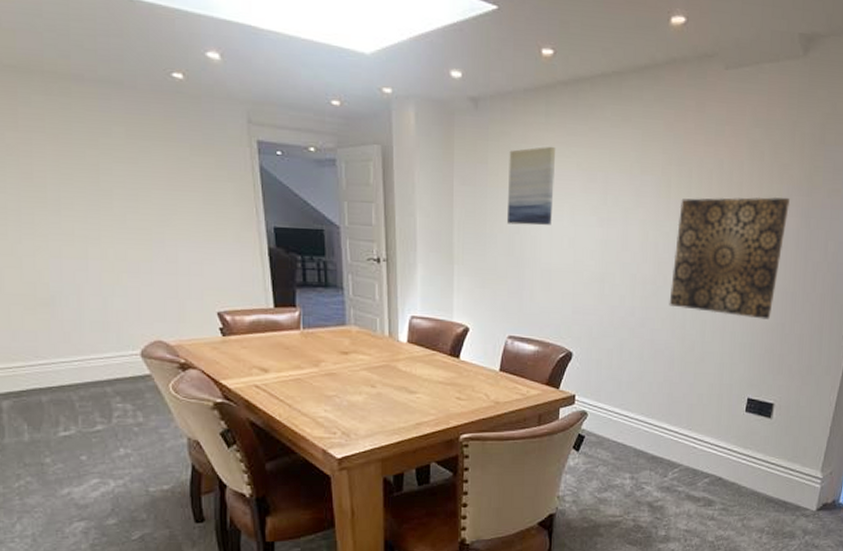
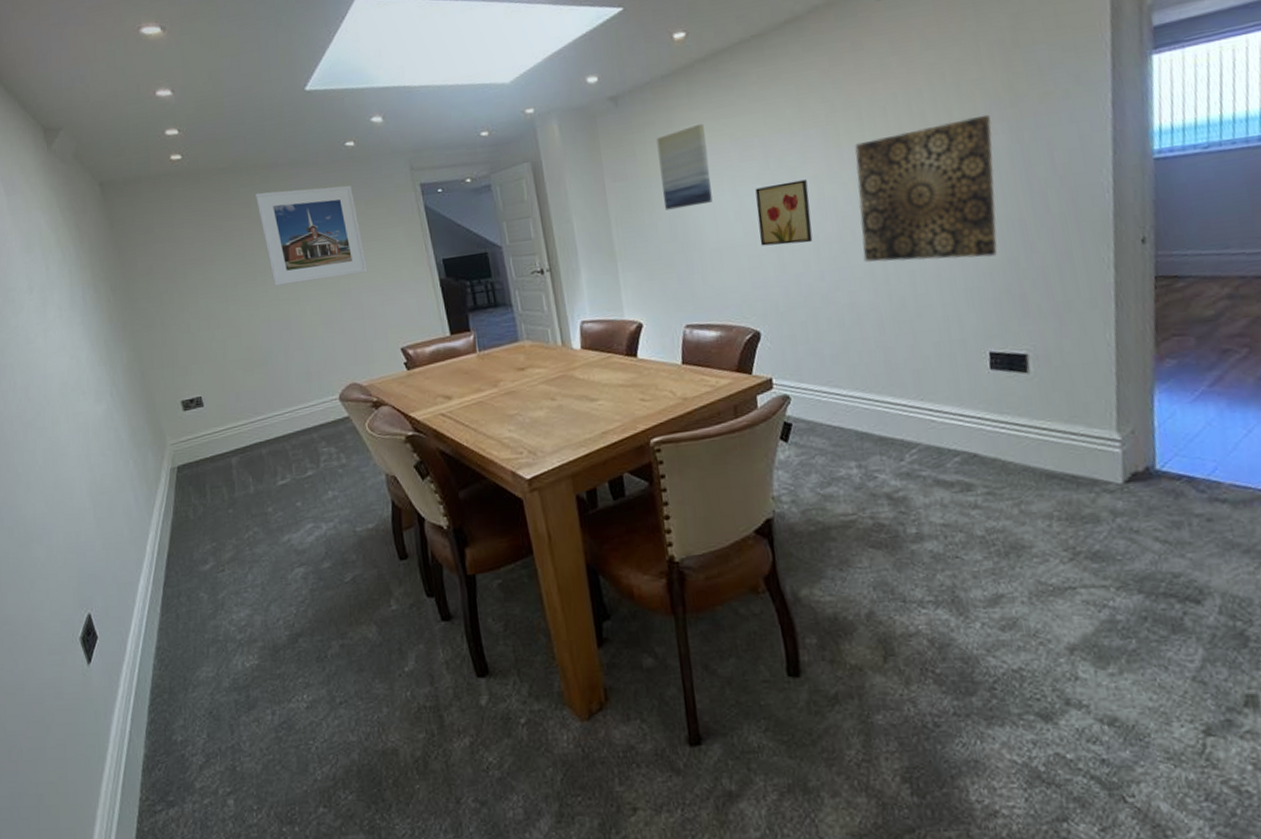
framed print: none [52,106,187,225] -> present [255,185,368,286]
wall art: none [586,220,636,280] -> present [755,179,813,246]

